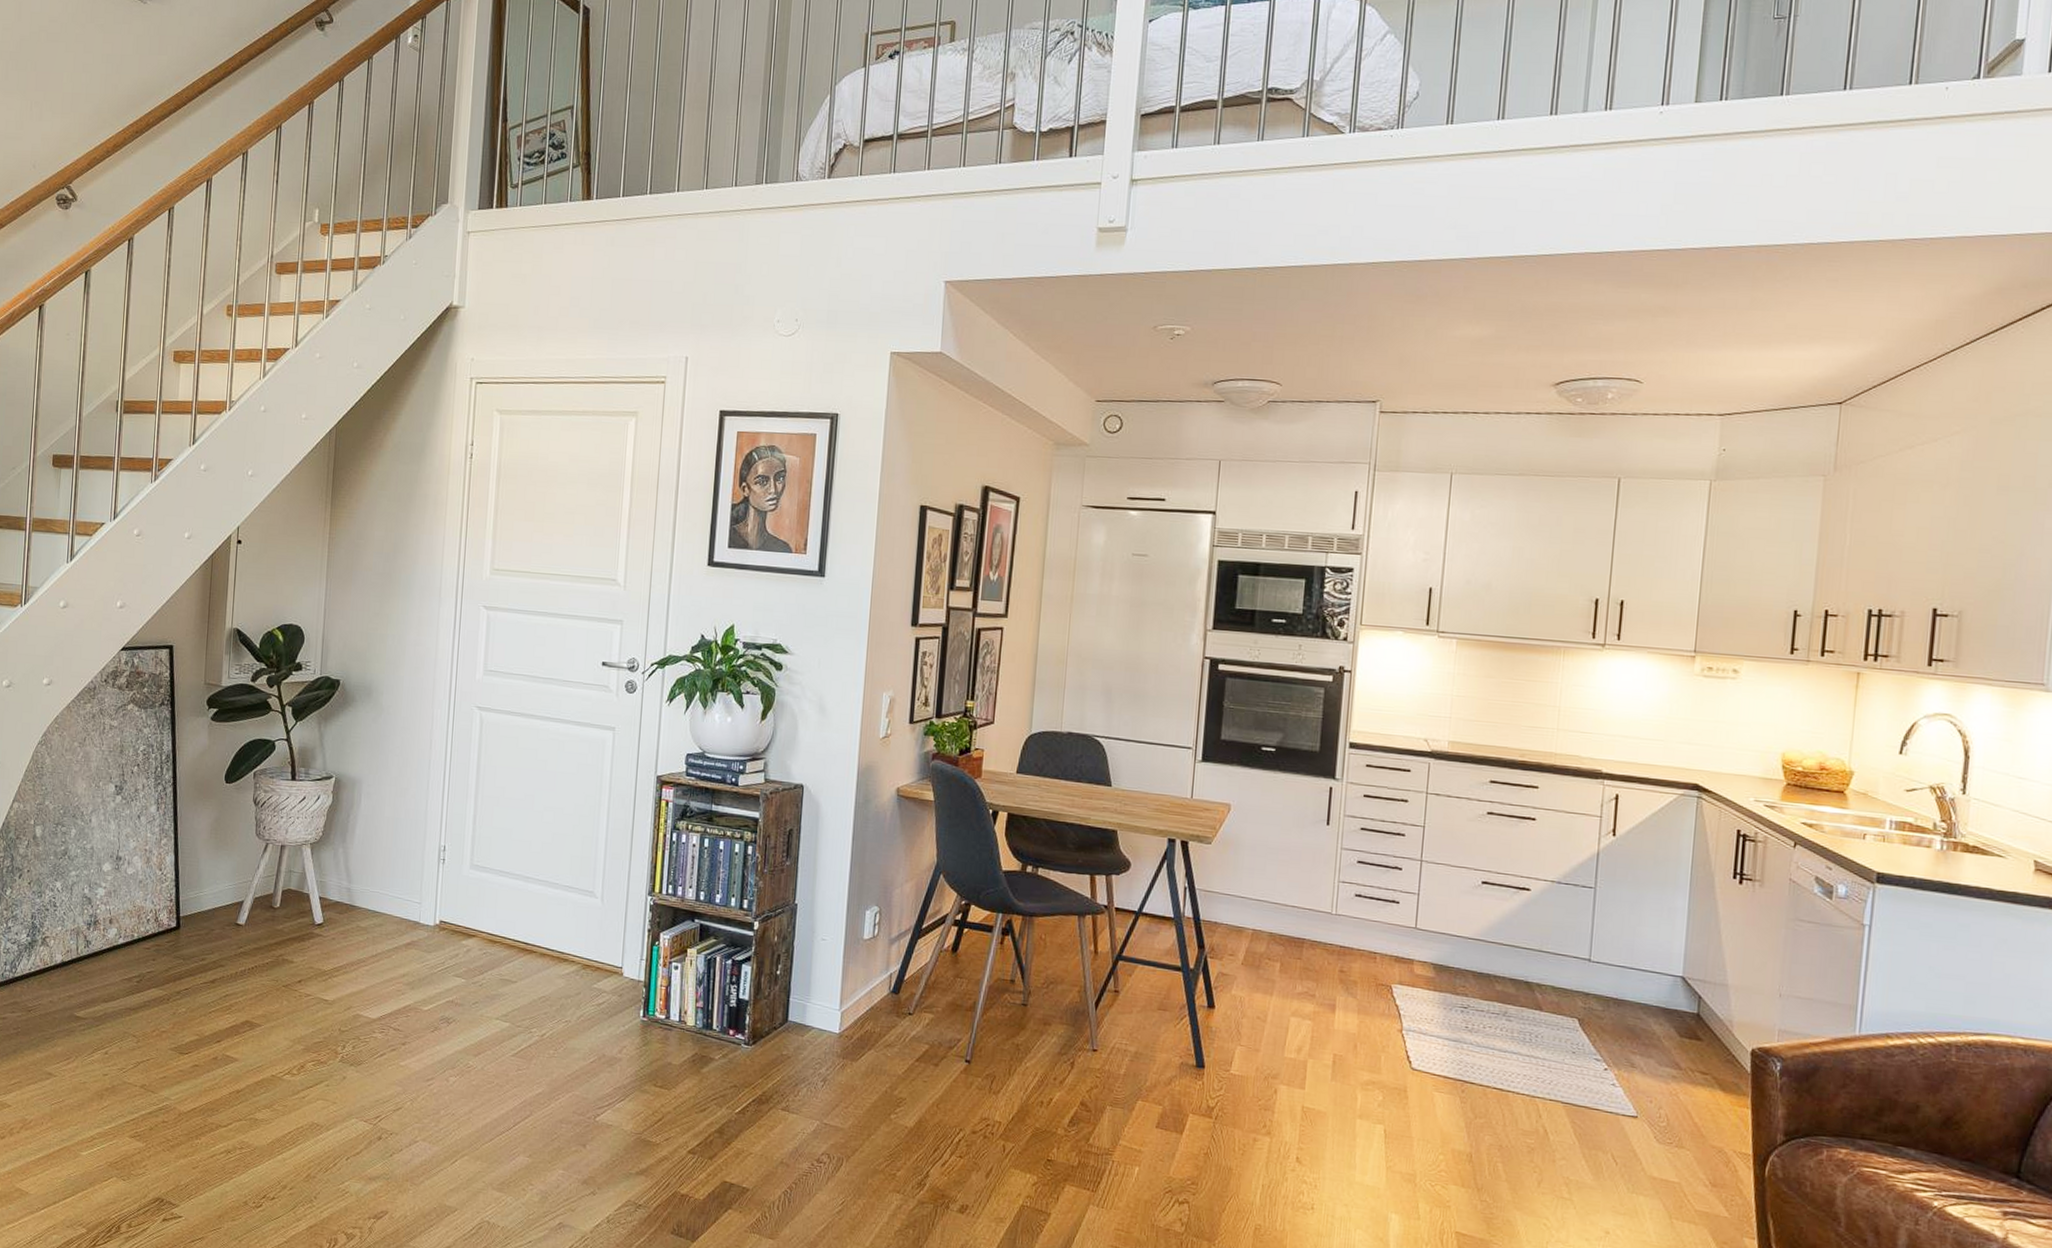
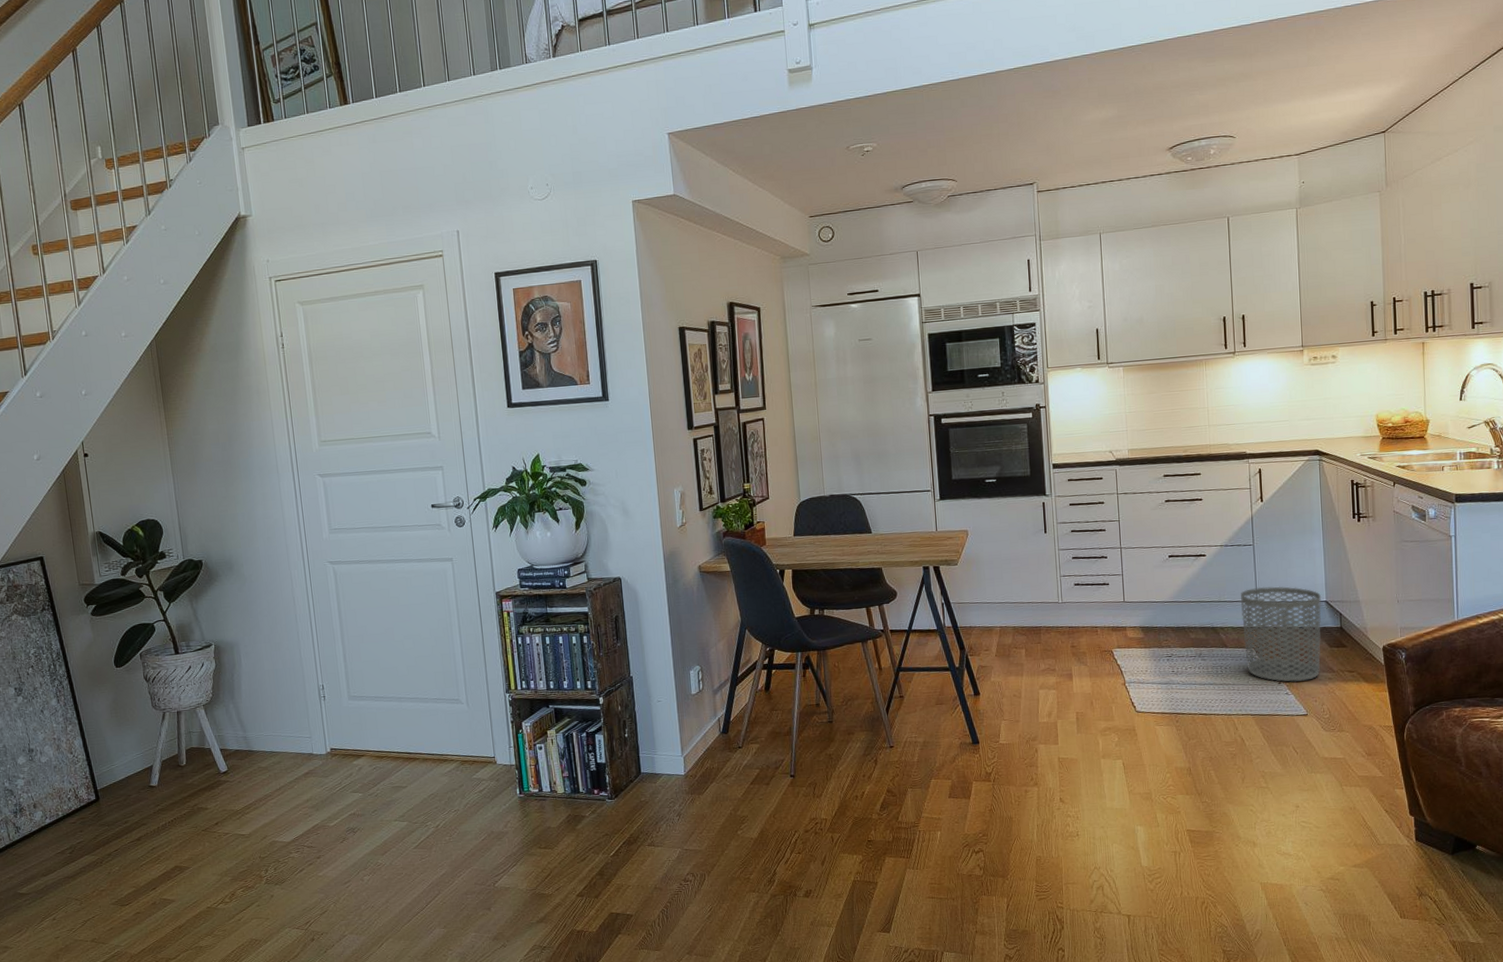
waste bin: none [1564,942,1678,1074] -> present [1240,586,1322,683]

